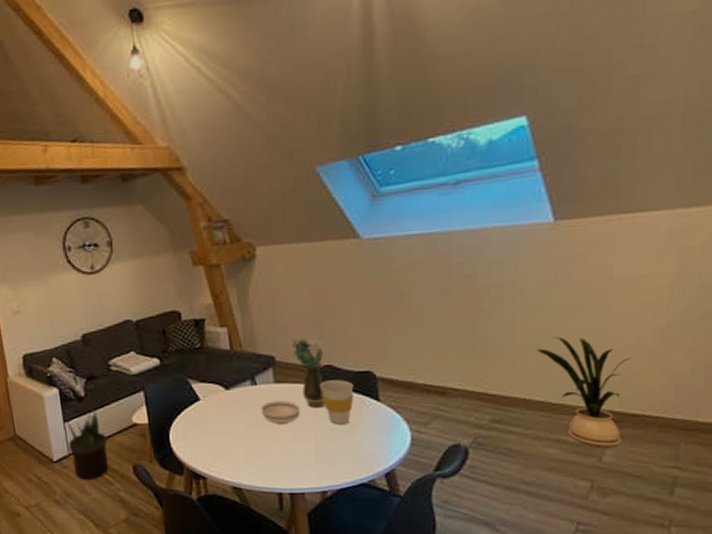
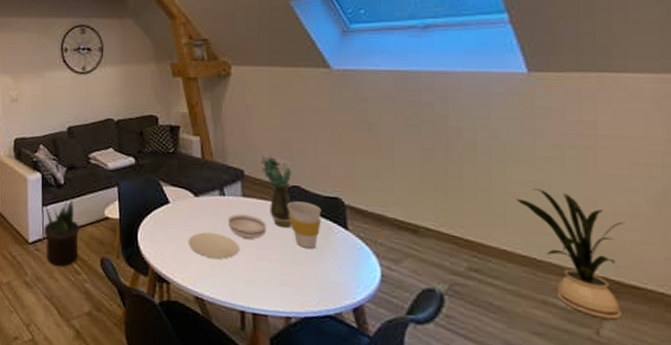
plate: none [221,423,274,448] -> present [188,232,239,259]

